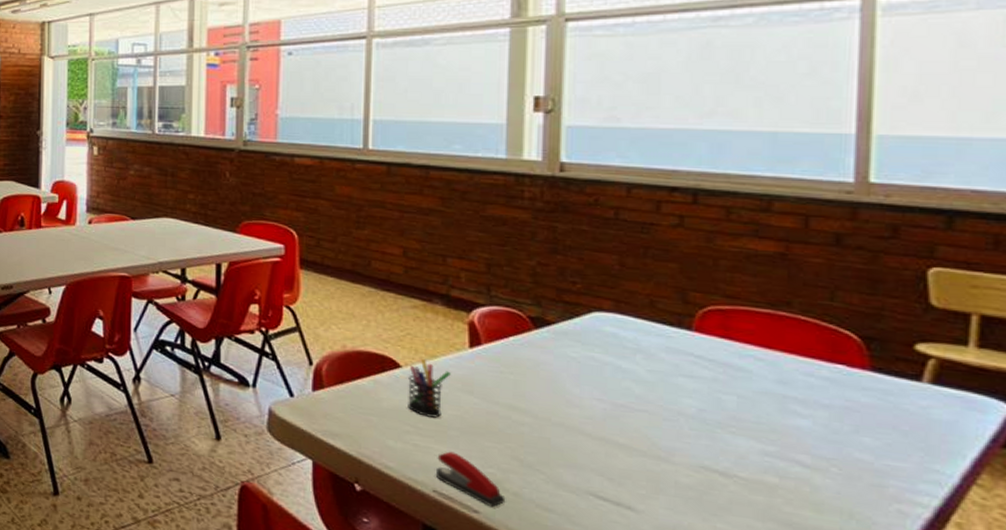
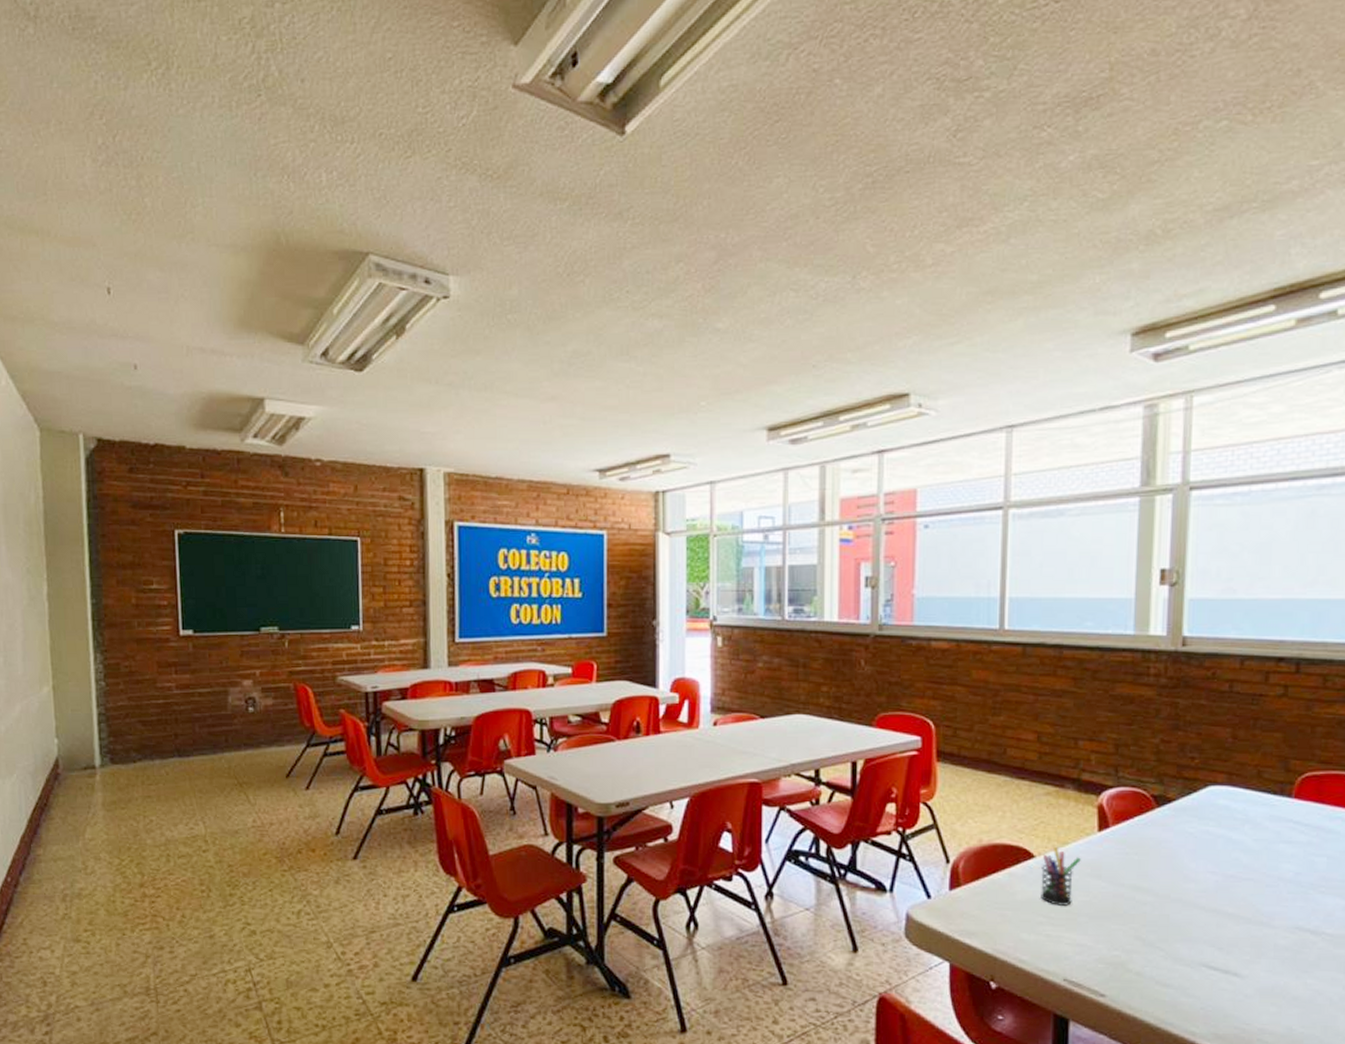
stapler: present [435,451,506,508] -> none [1065,938,1129,990]

